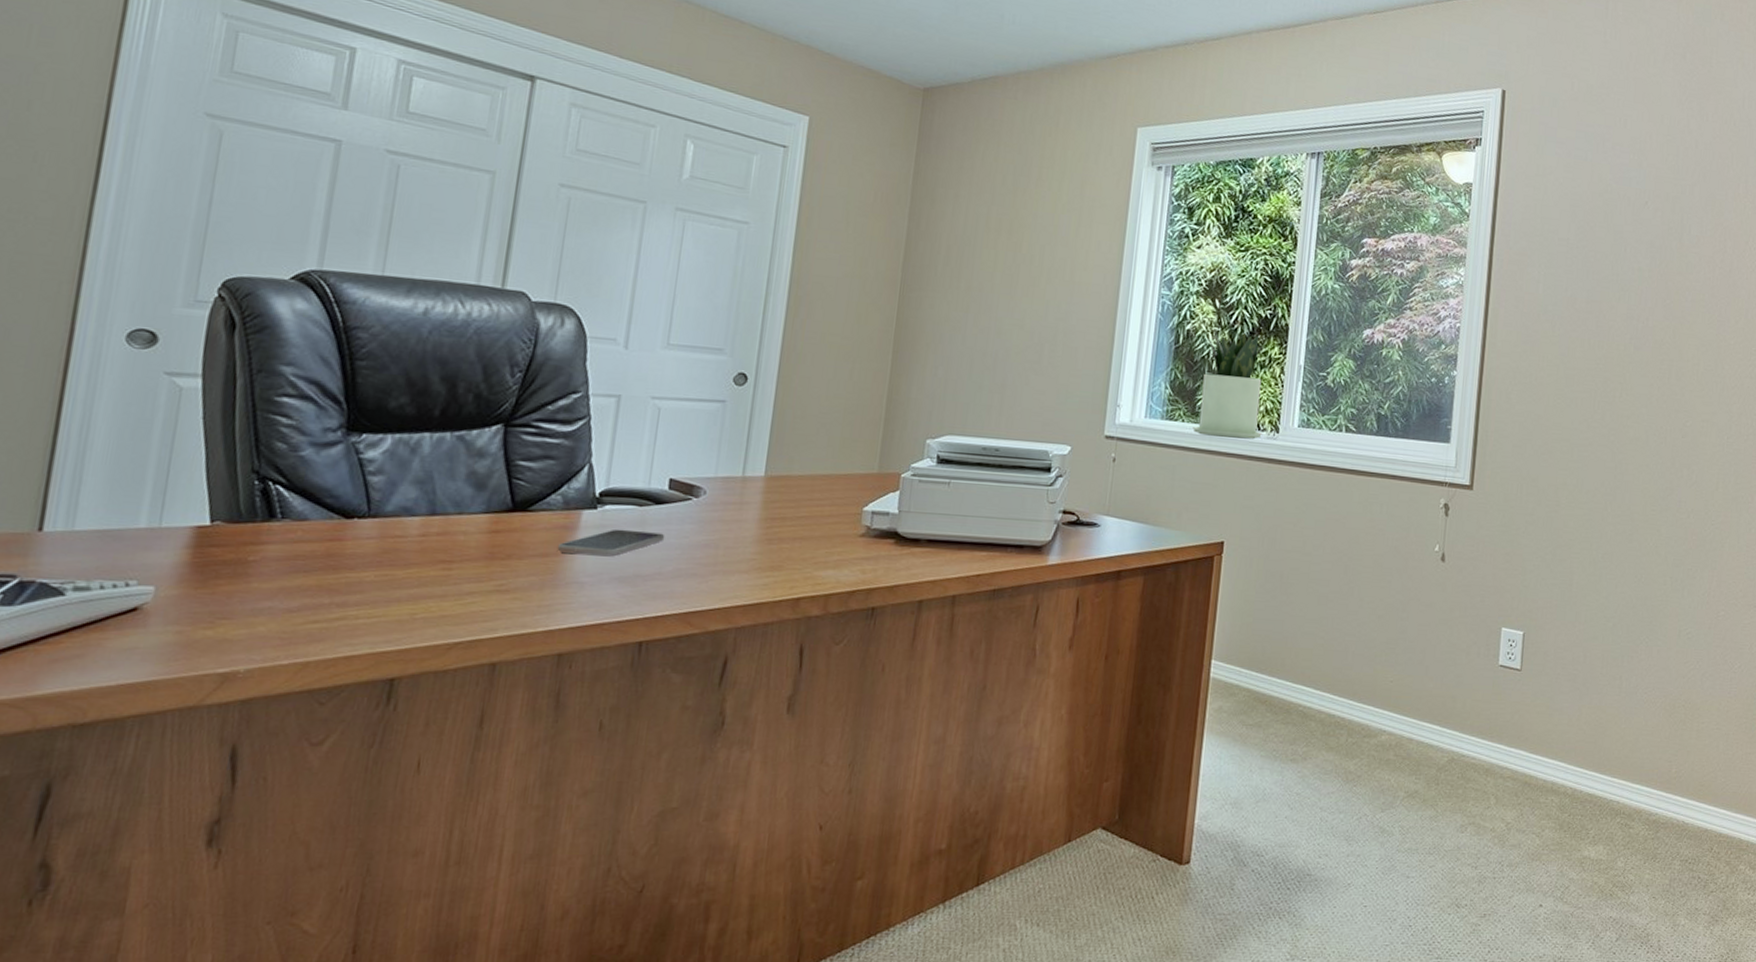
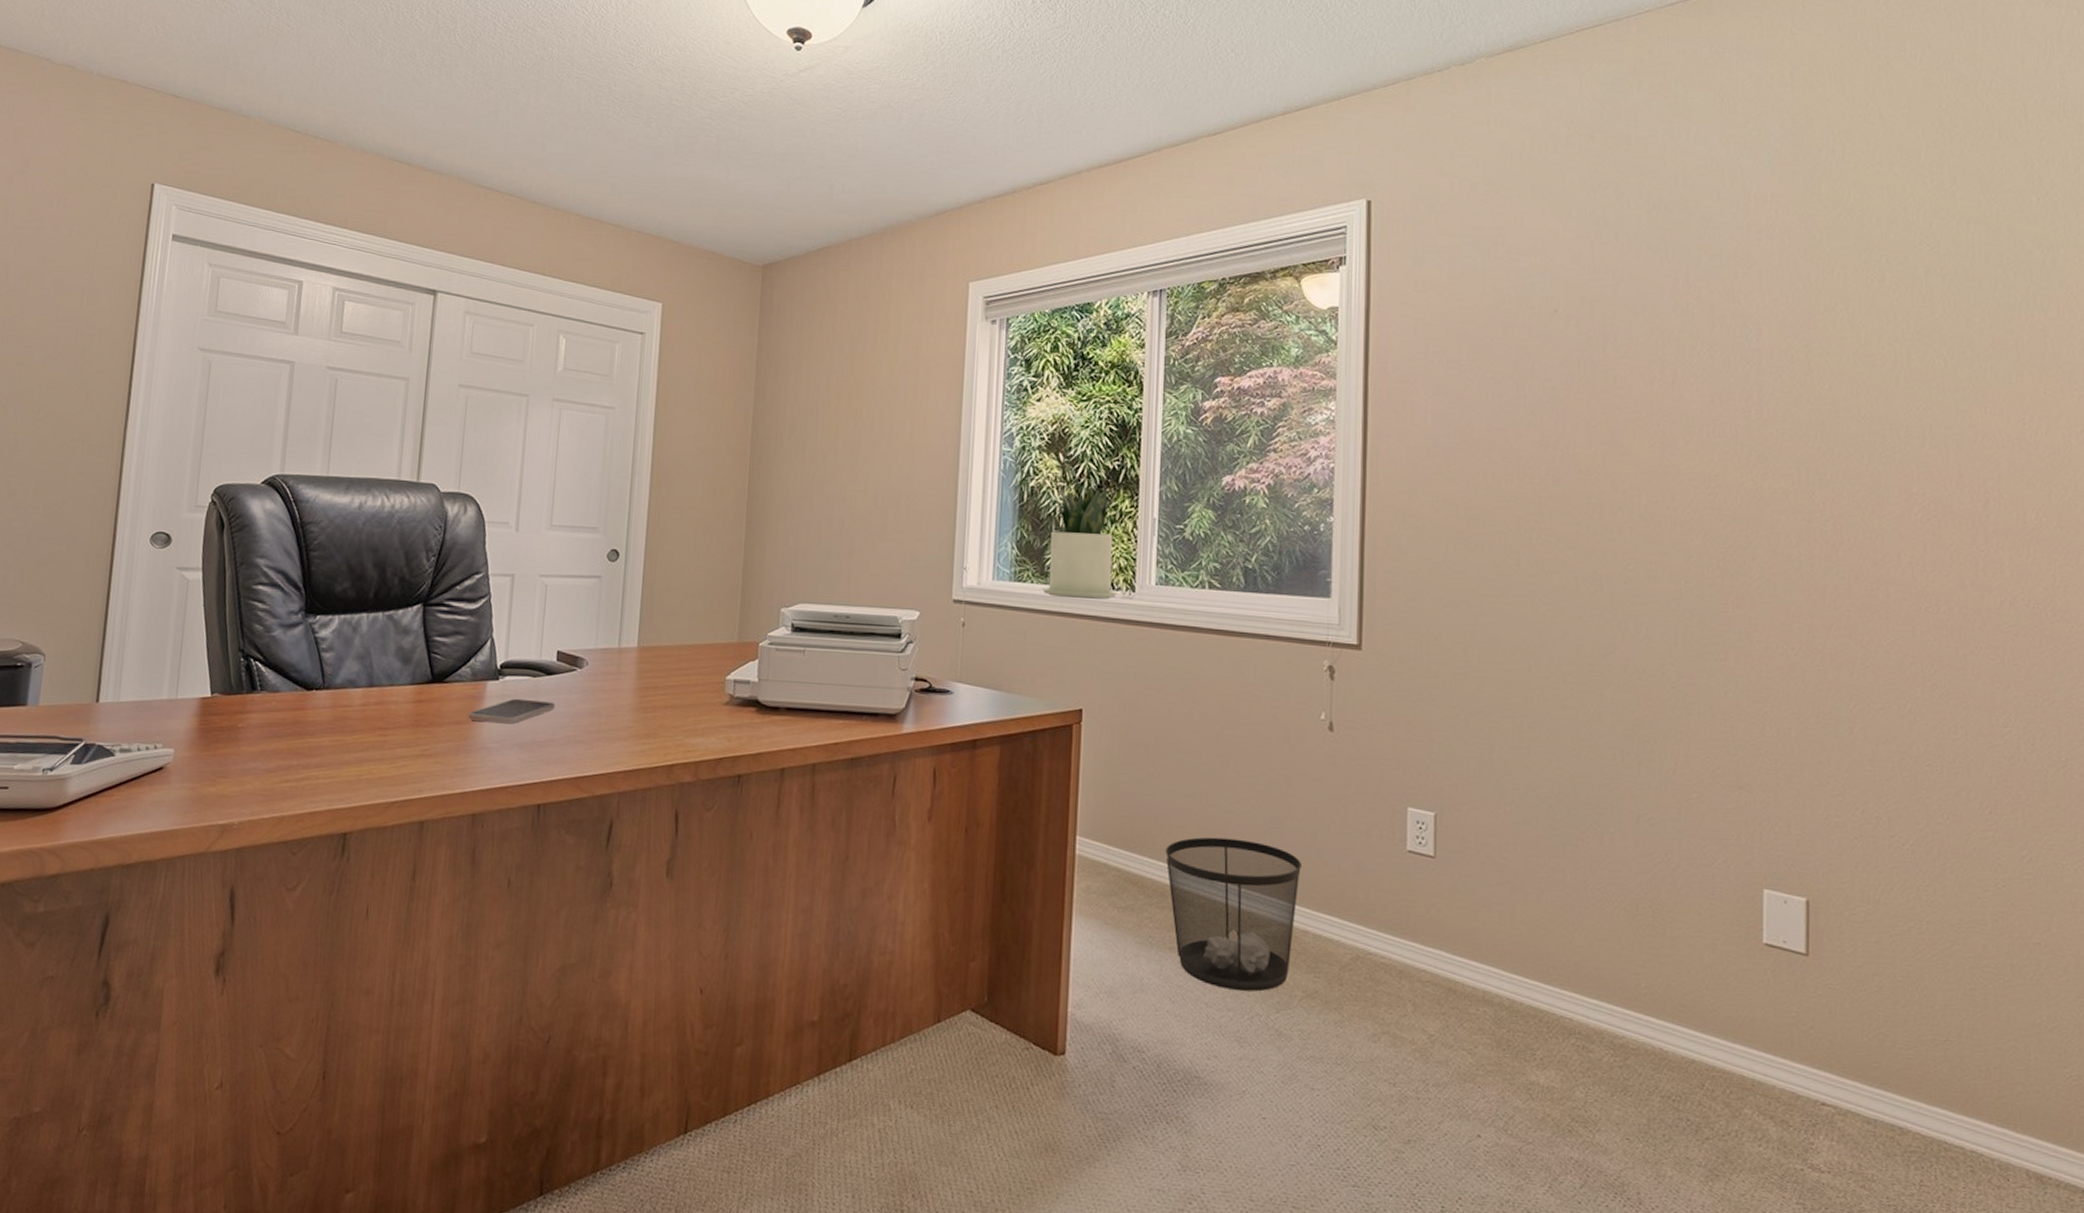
waste bin: none [1292,658,1411,795] -> present [1165,837,1301,992]

